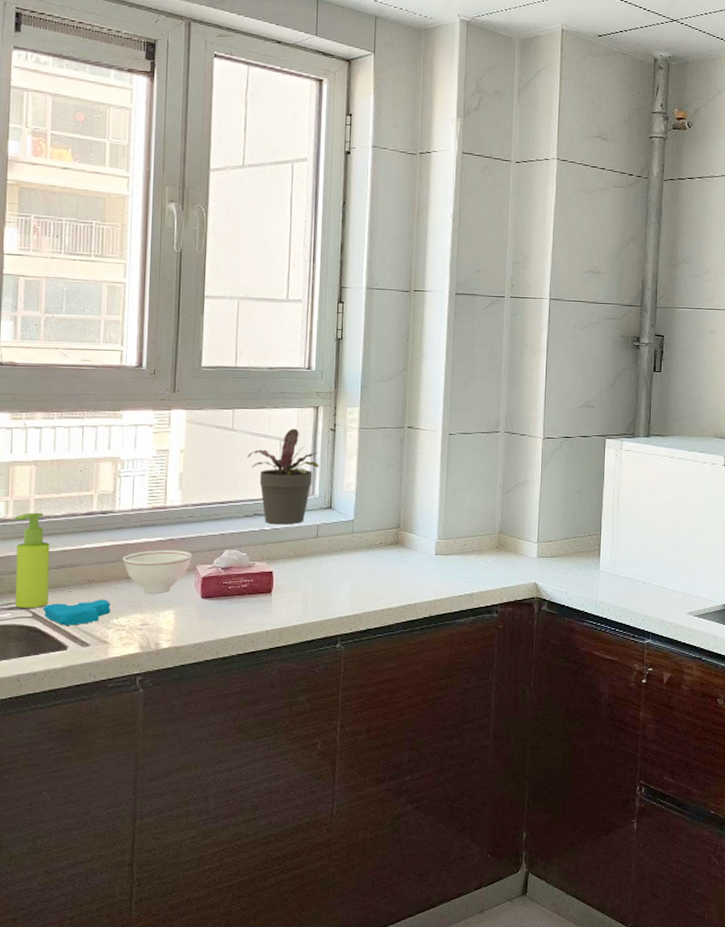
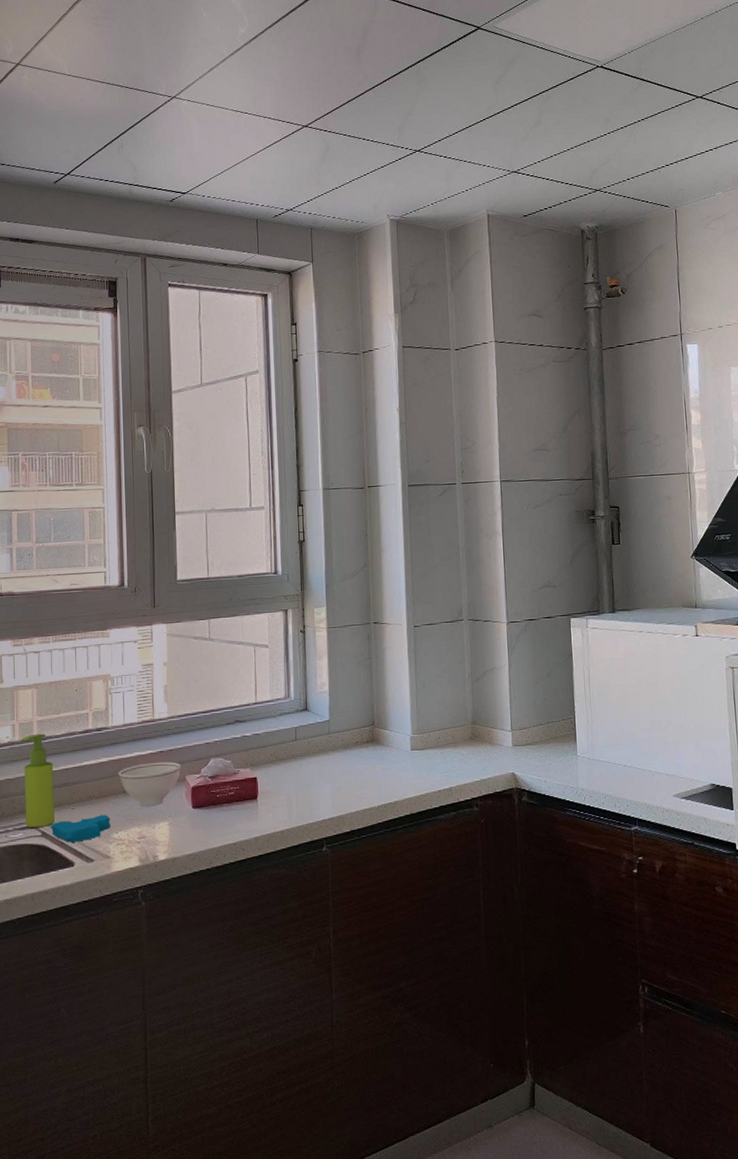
potted plant: present [247,428,319,525] -> none [225,633,292,730]

